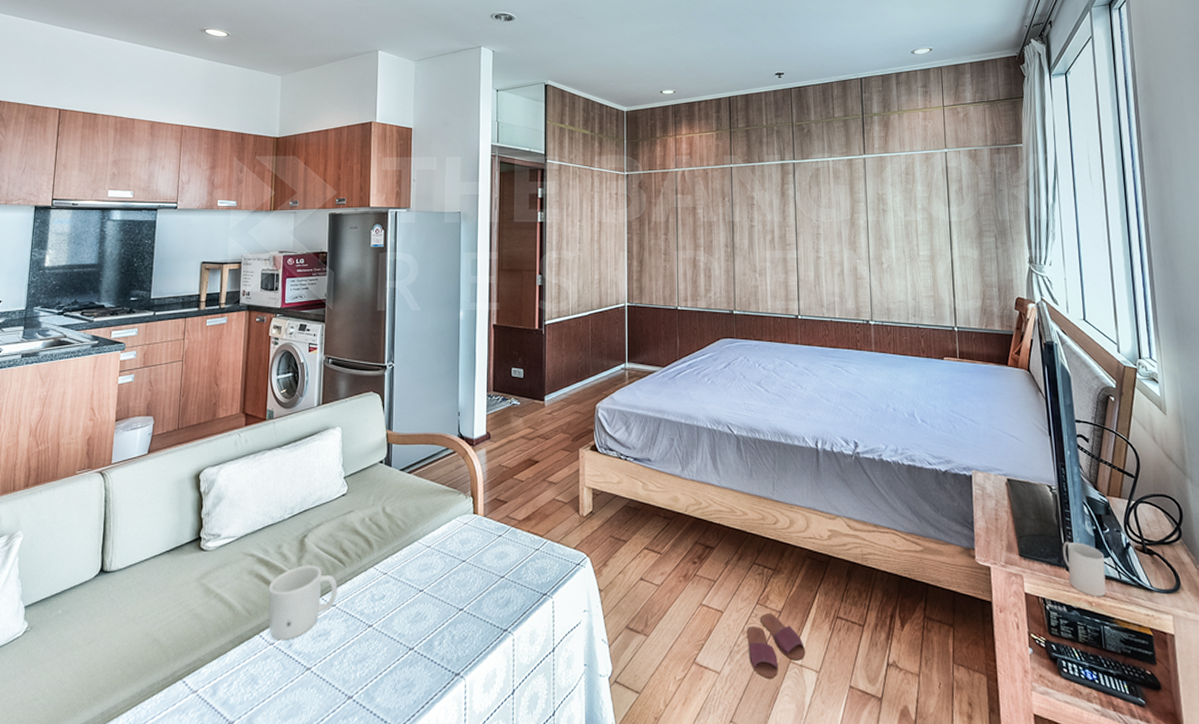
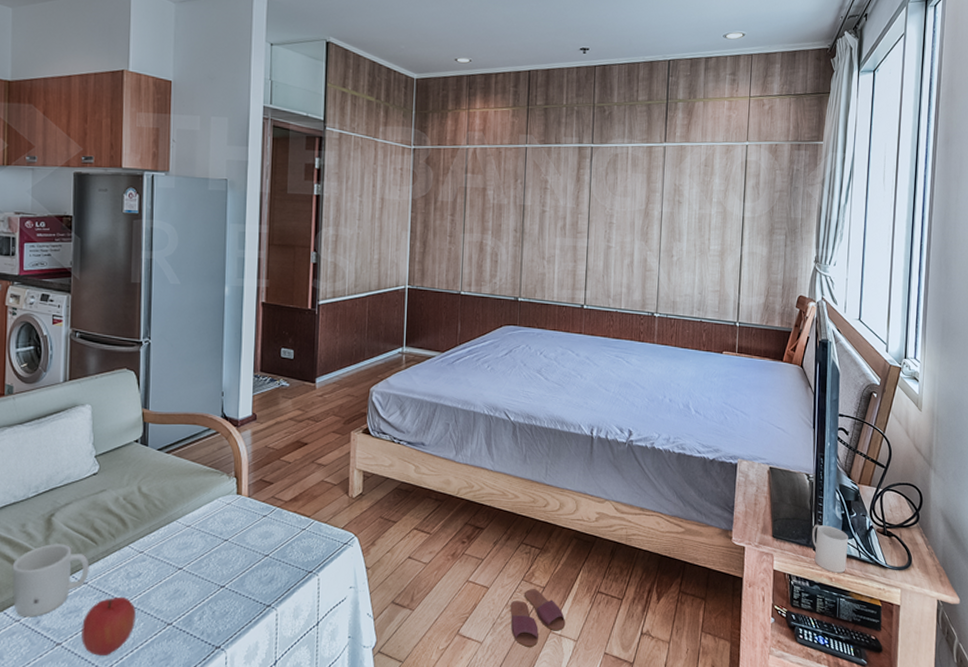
fruit: none [329,619,380,681] -> present [81,596,136,656]

